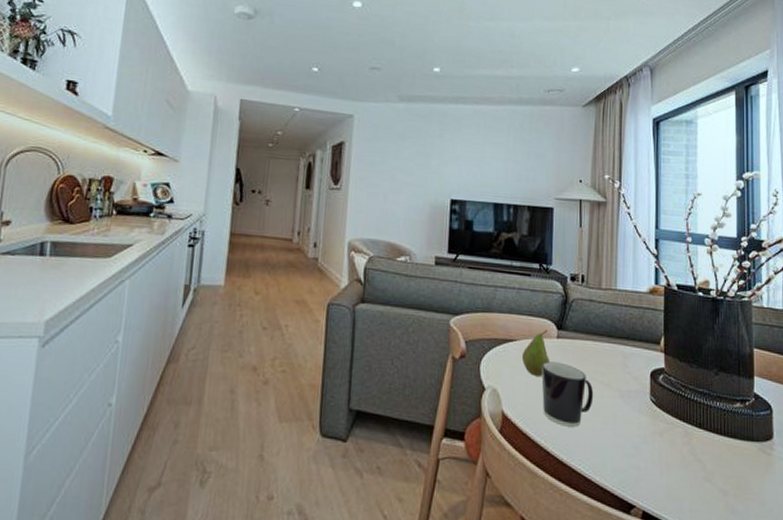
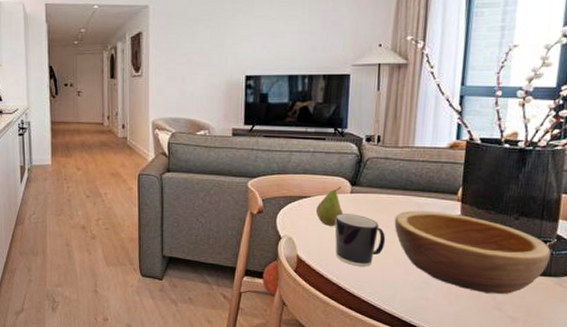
bowl: none [601,360,751,462] -> present [394,210,551,294]

